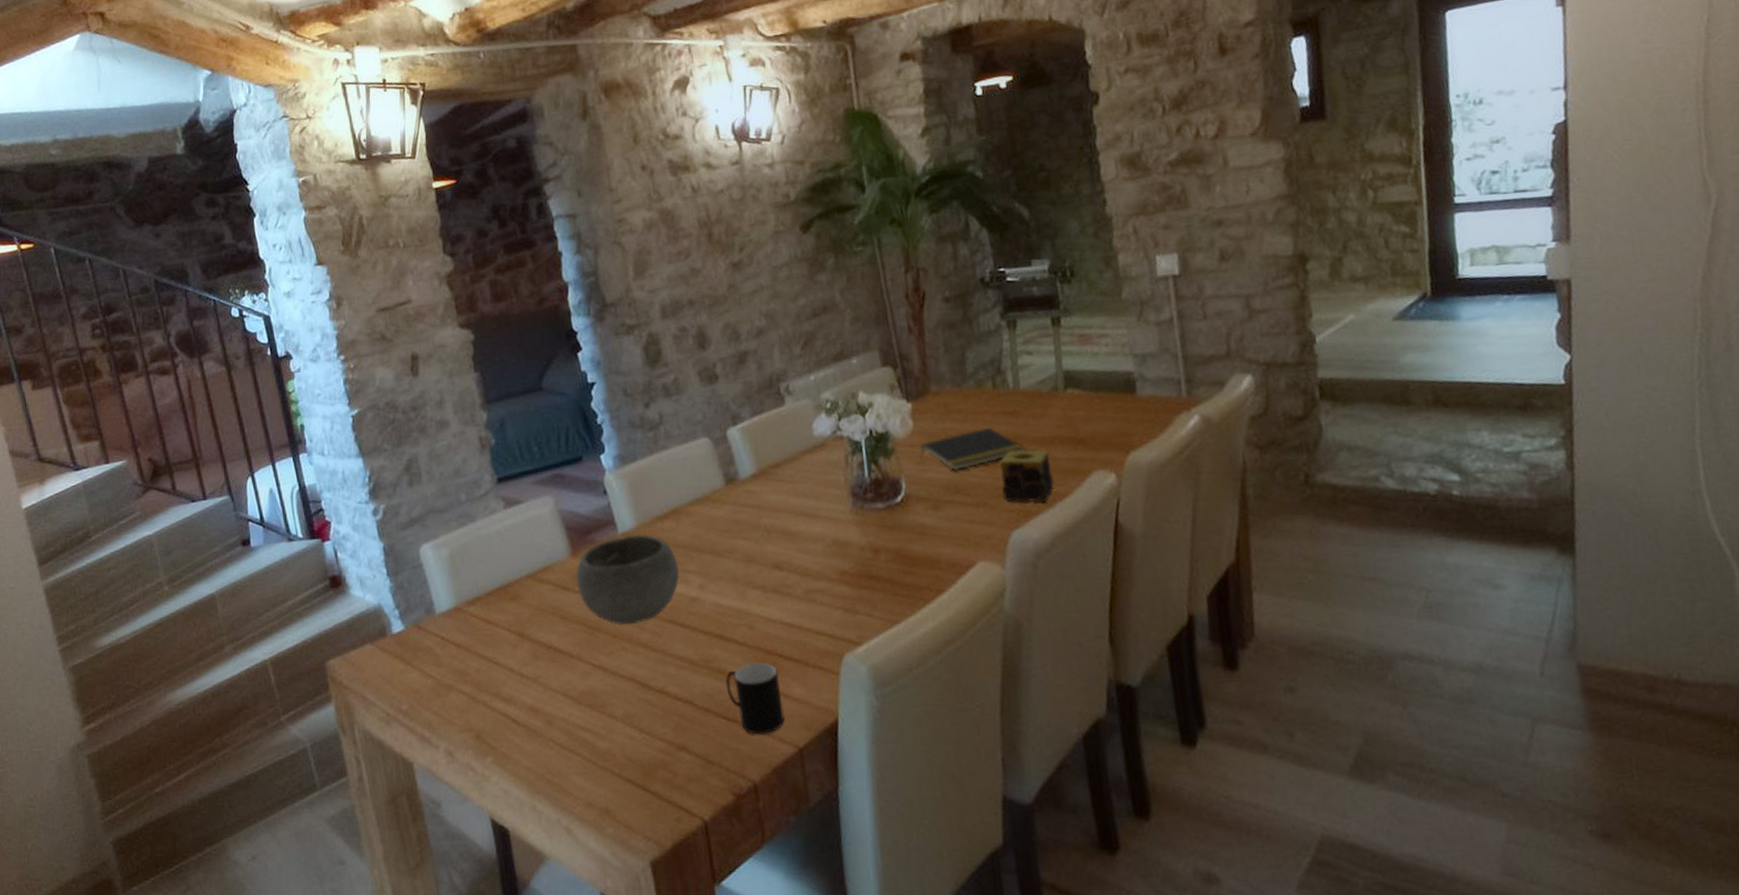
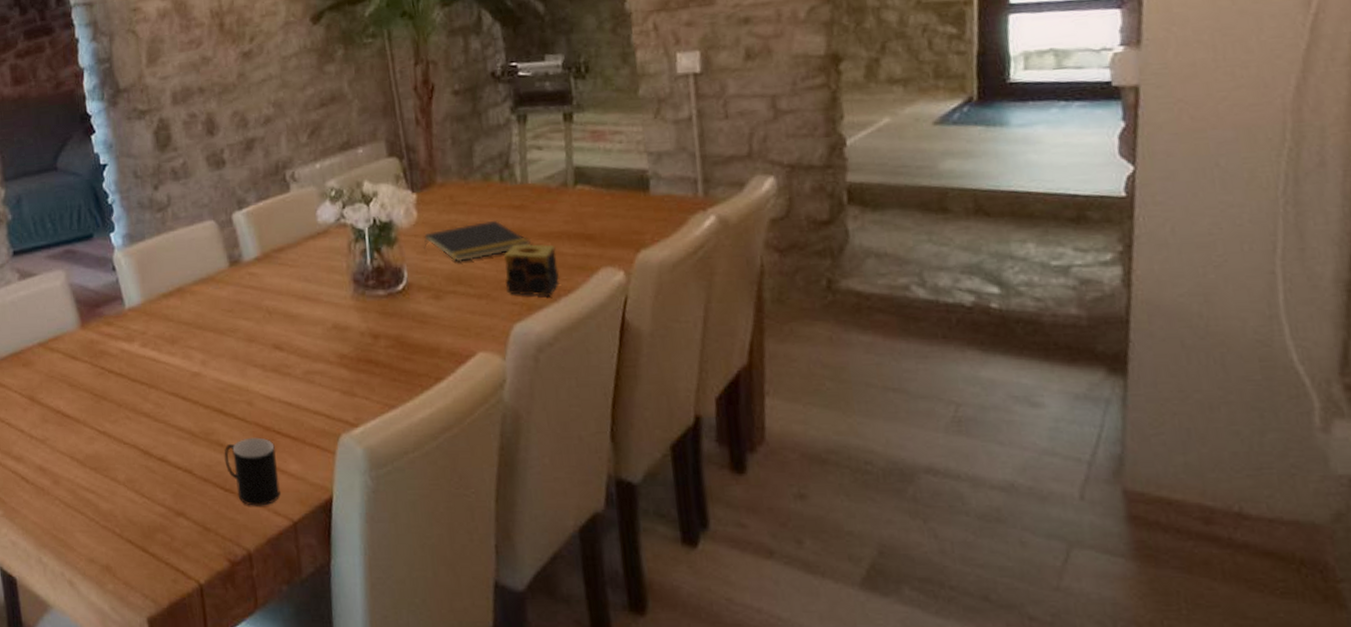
bowl: present [576,534,680,625] -> none [84,310,183,396]

